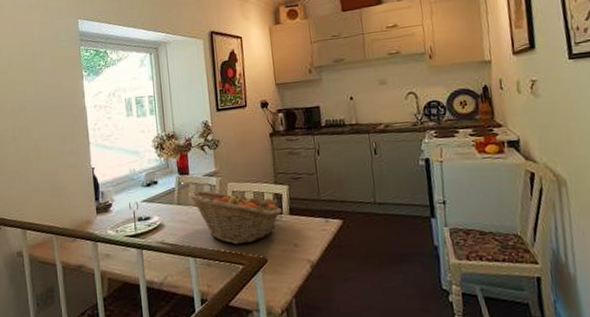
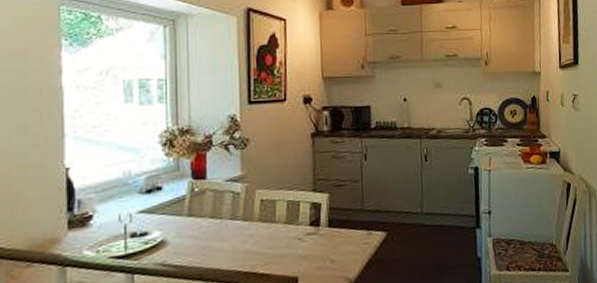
fruit basket: present [189,190,282,245] -> none [204,198,319,263]

